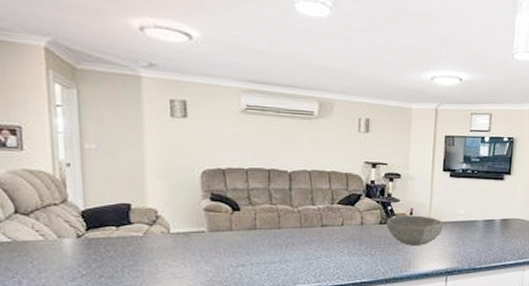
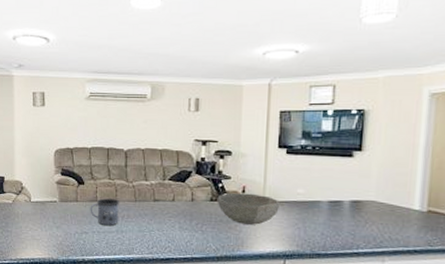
mug: none [247,226,284,255] -> present [90,198,120,226]

